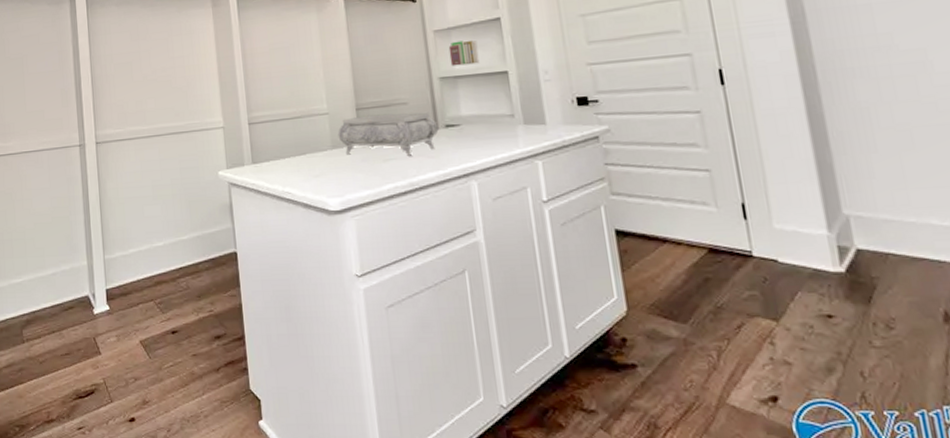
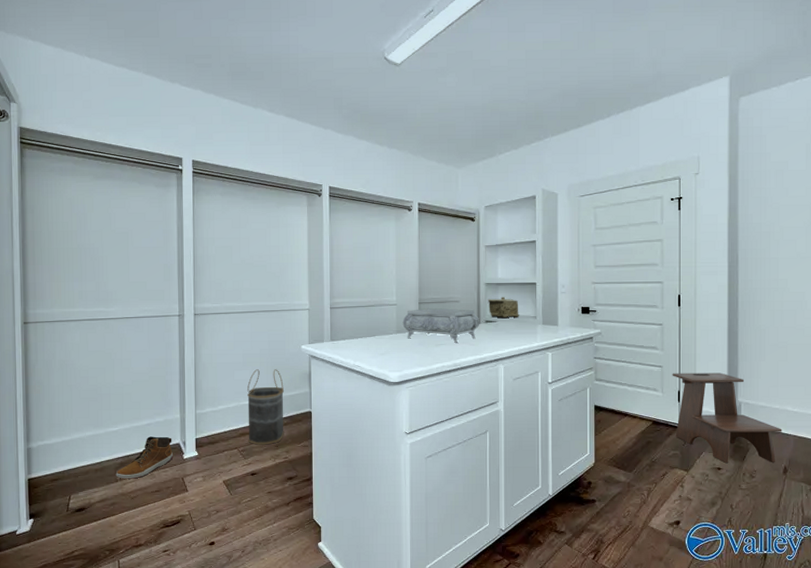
boot: none [22,288,83,340] -> present [115,436,174,479]
basket: none [159,202,207,296] -> present [247,369,284,445]
decorative box: none [446,93,490,121] -> present [489,297,519,319]
books: present [448,40,480,66] -> none [495,256,517,275]
step stool: none [727,174,929,307] -> present [672,372,782,463]

